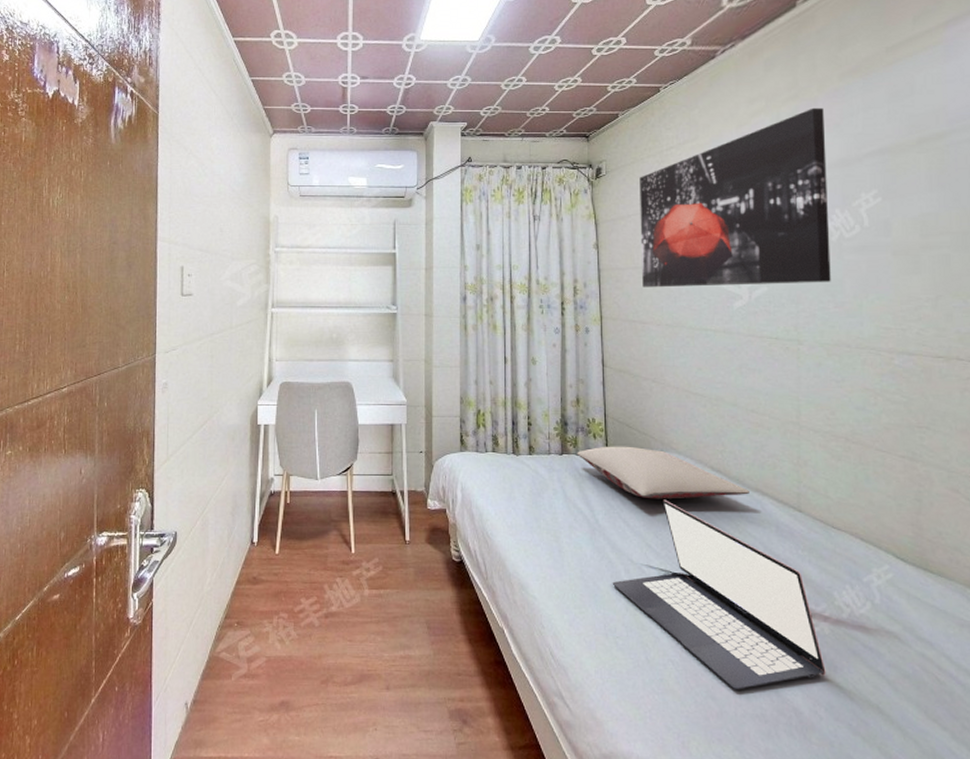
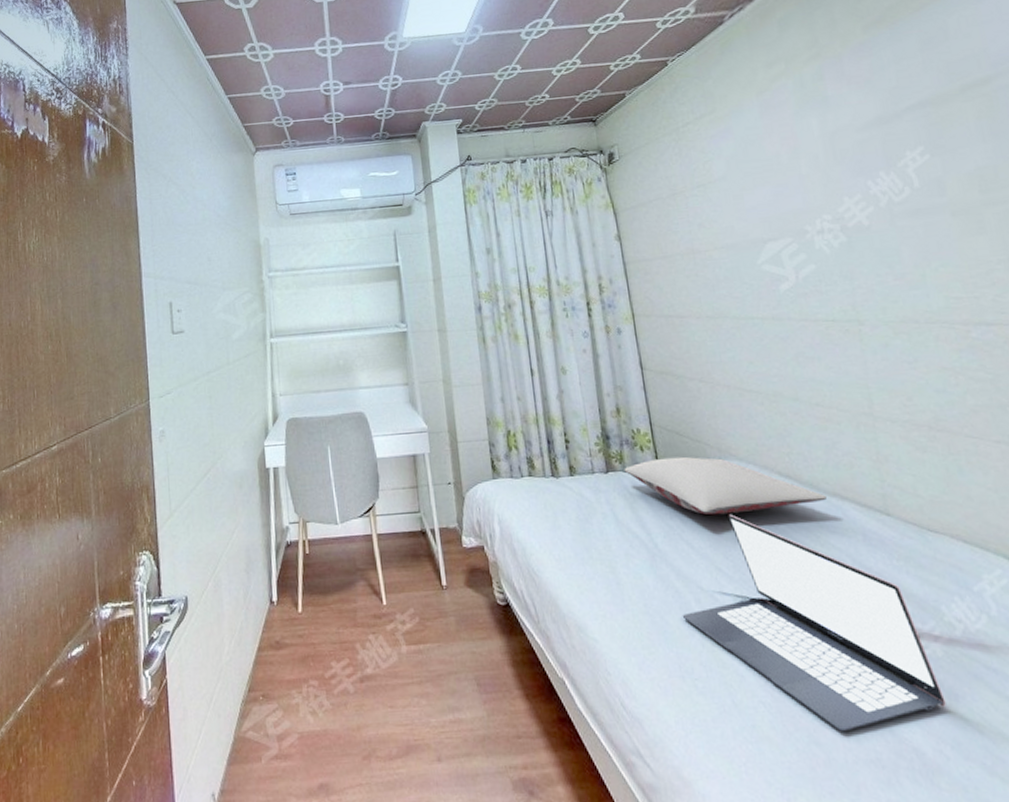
wall art: present [640,107,831,288] -> none [657,64,886,278]

